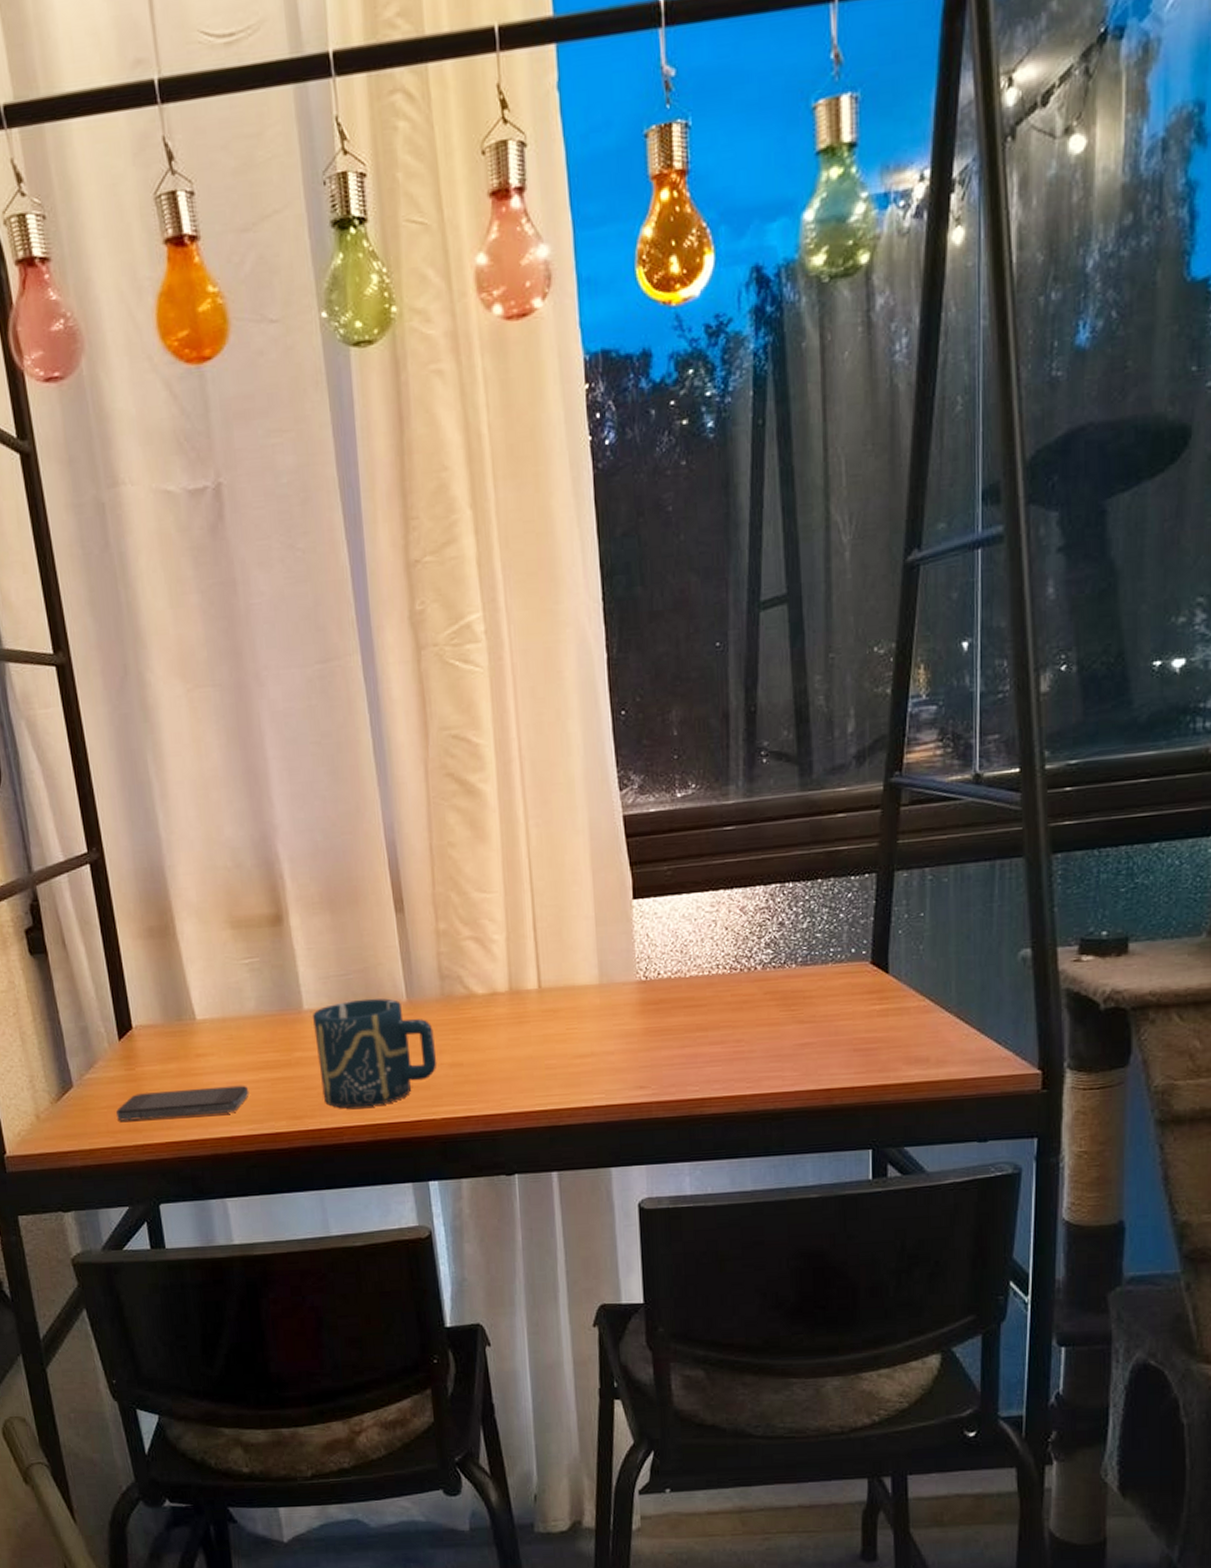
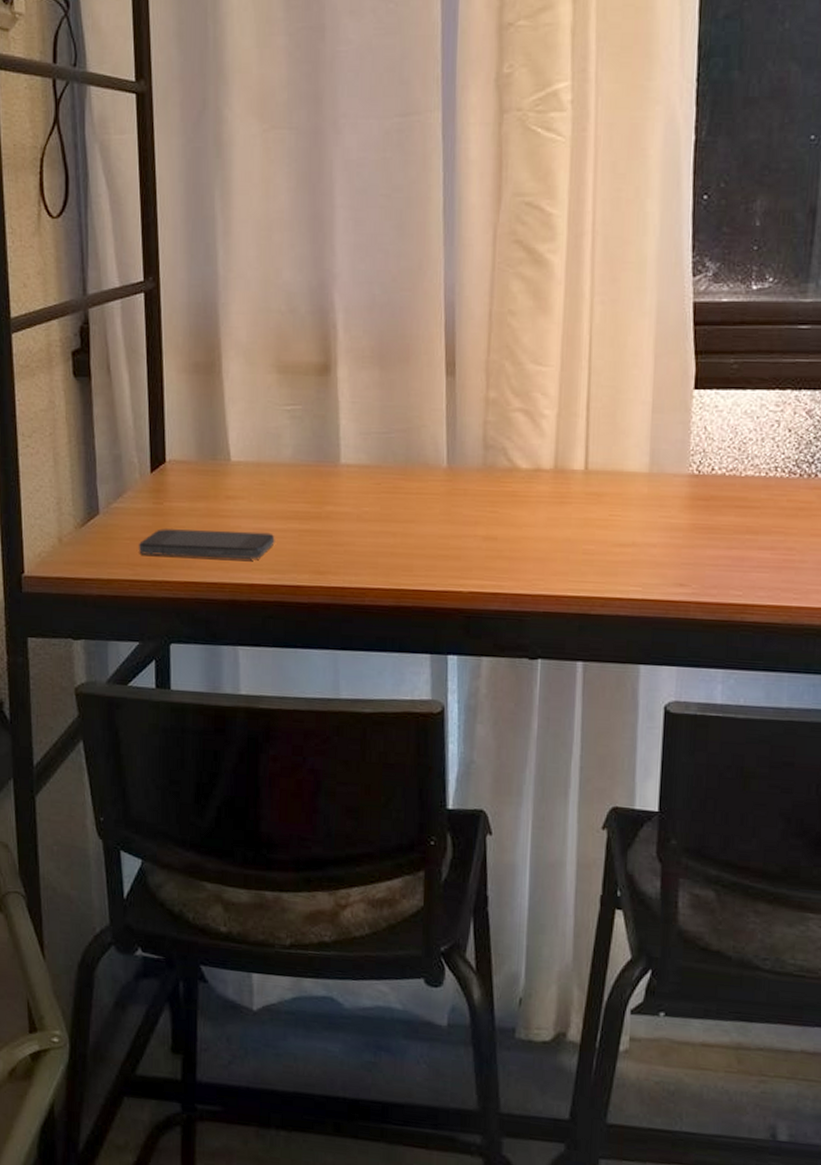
cup: present [313,998,437,1108] -> none [348,459,471,571]

